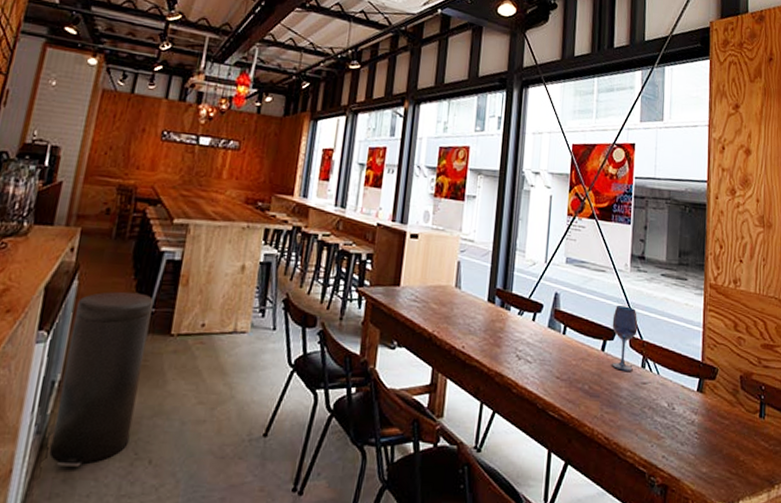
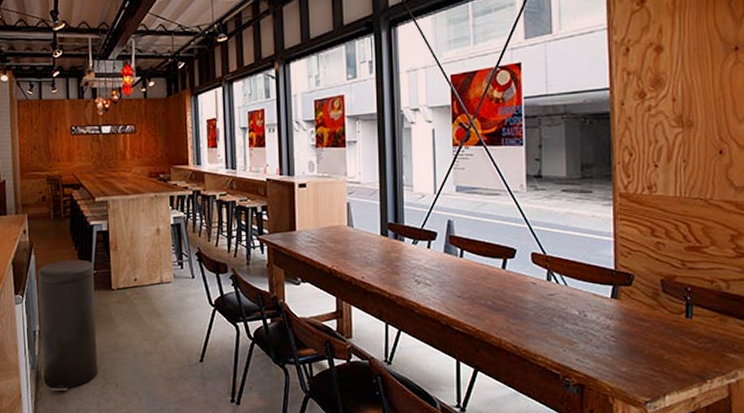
wineglass: present [611,305,638,372] -> none [511,225,540,286]

